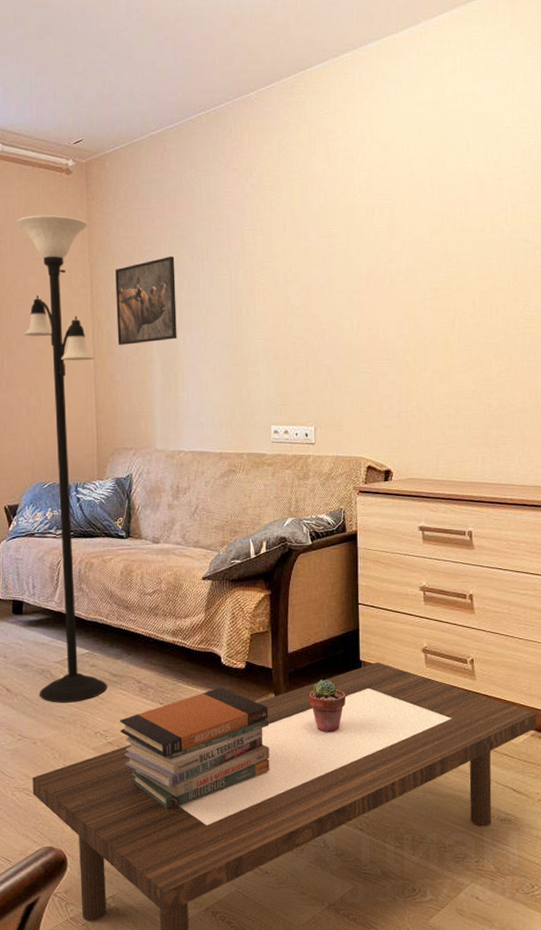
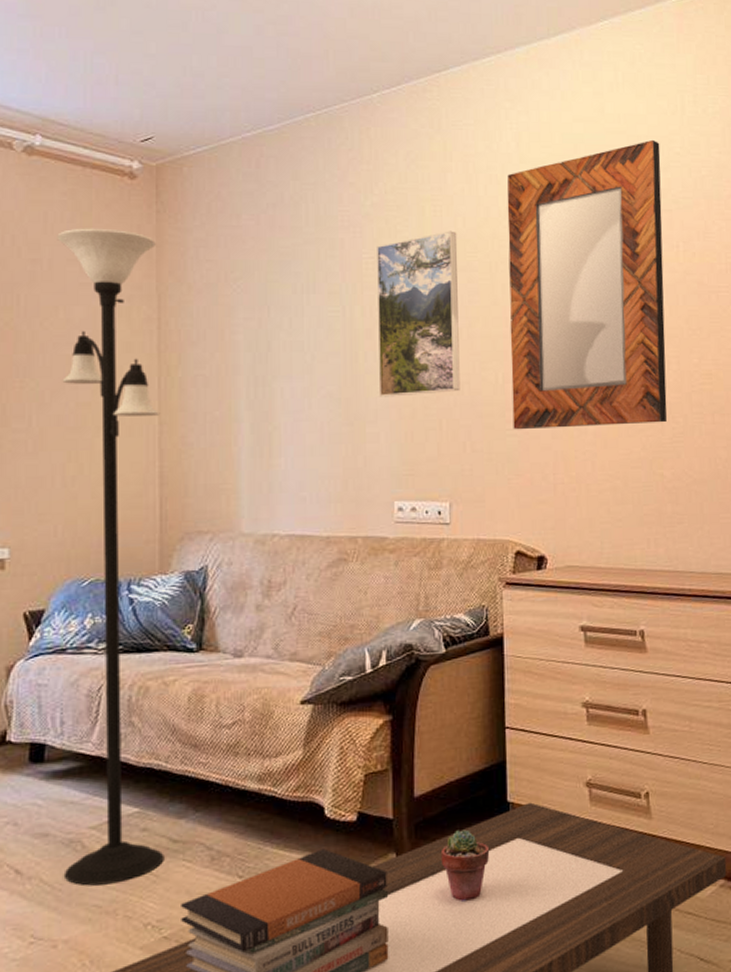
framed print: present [115,255,177,345] -> none [192,286,273,397]
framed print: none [256,204,323,343] -> present [376,231,460,397]
home mirror: none [361,116,495,368] -> present [507,139,668,430]

